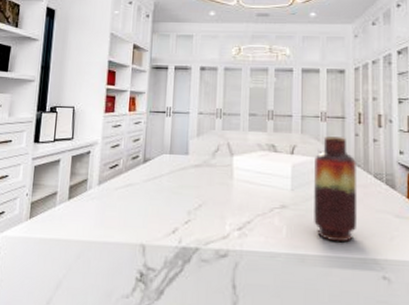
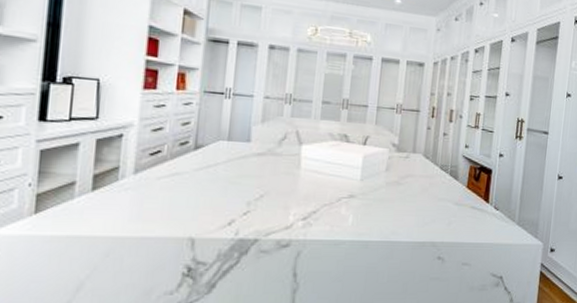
vase: present [314,136,358,243] -> none [380,128,426,229]

